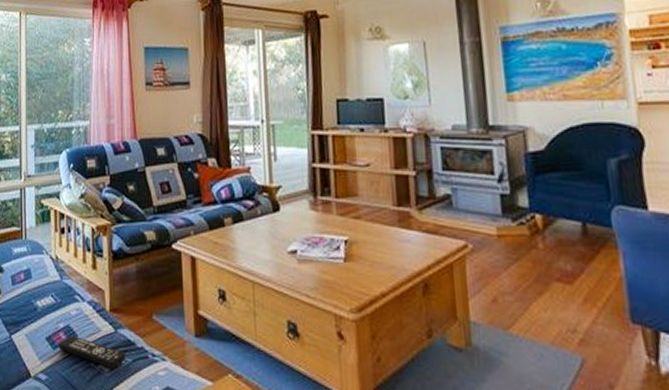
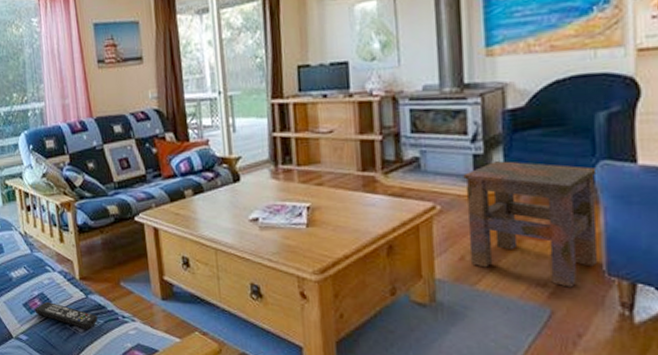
side table: none [492,202,622,334] -> present [463,161,599,287]

